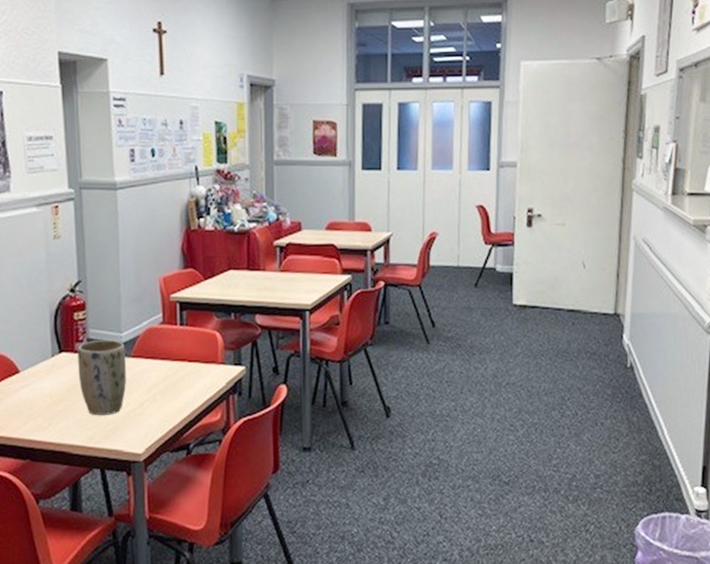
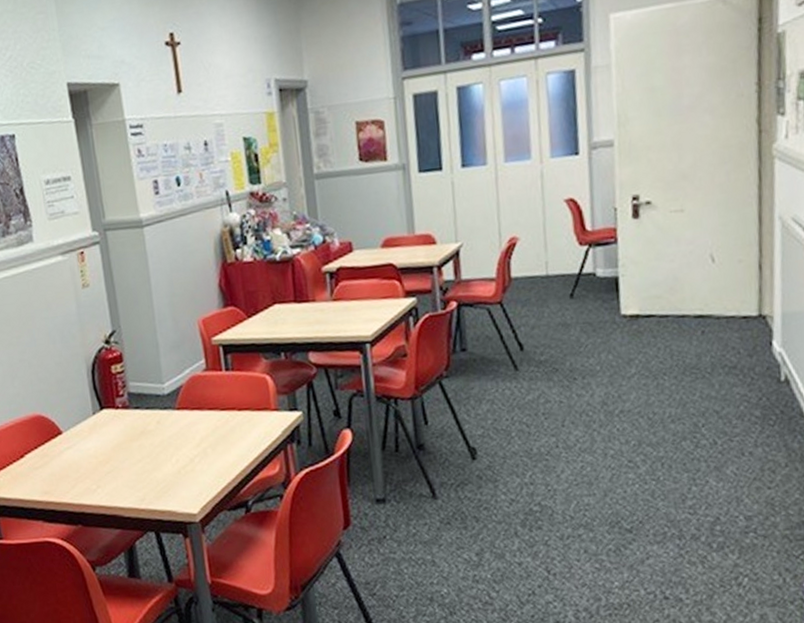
plant pot: present [77,339,126,415] -> none [118,392,174,475]

